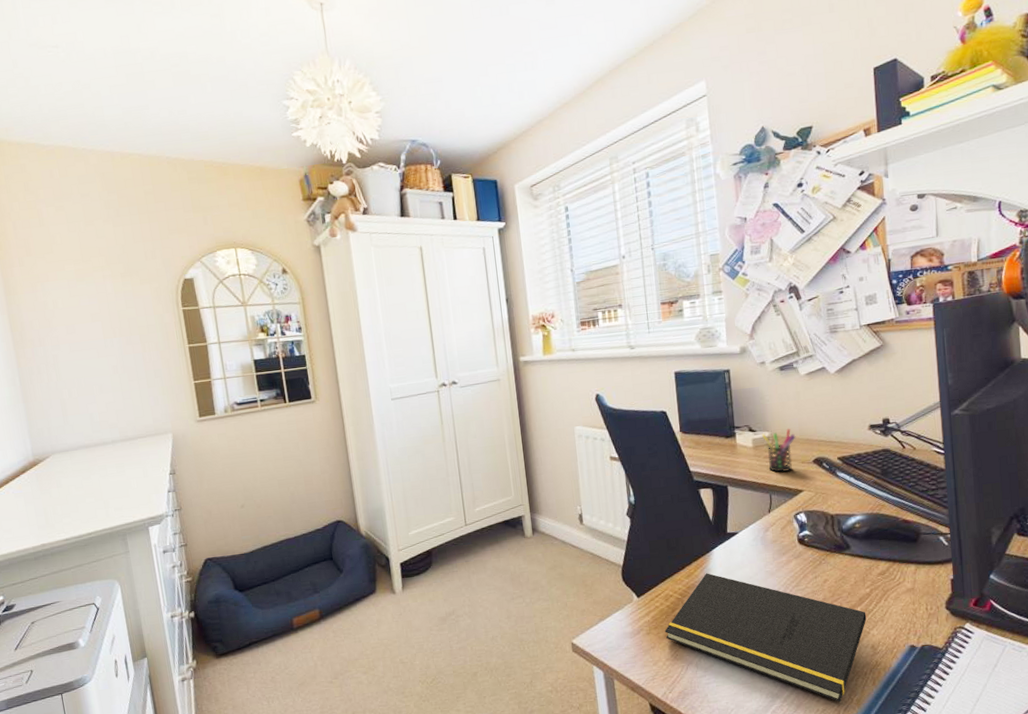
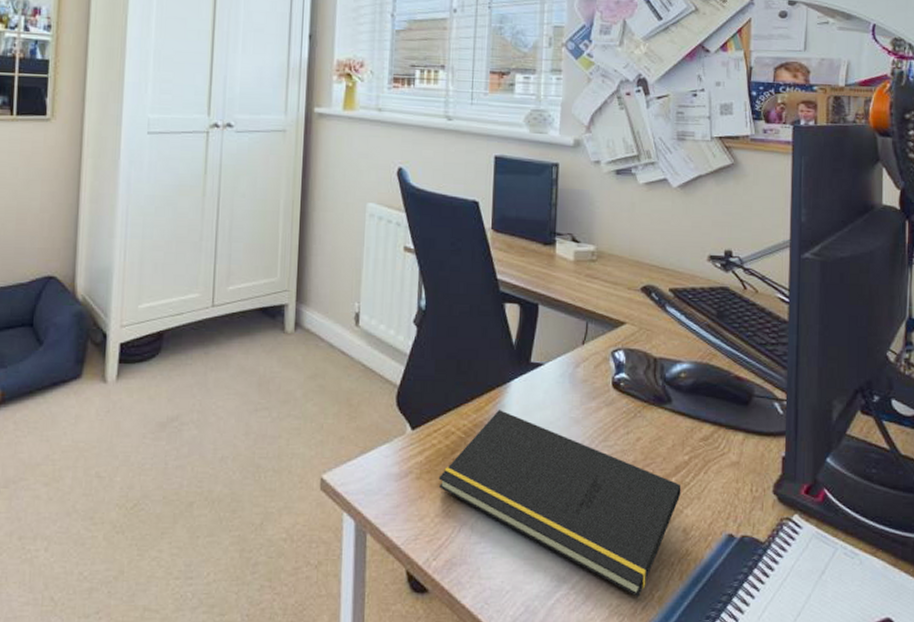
pen holder: present [761,428,796,473] -> none [585,244,625,297]

